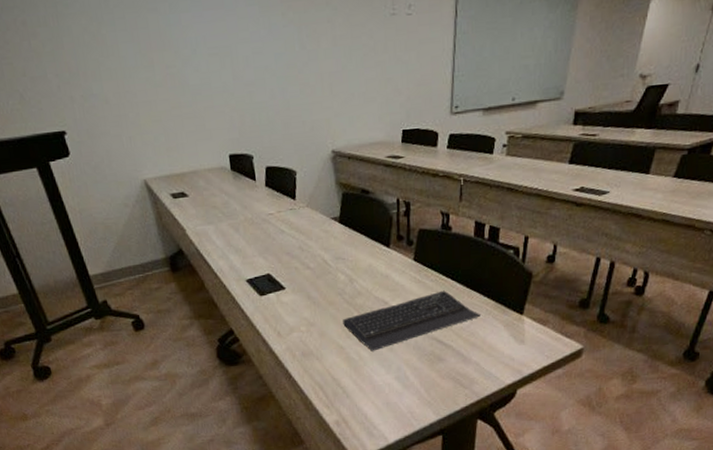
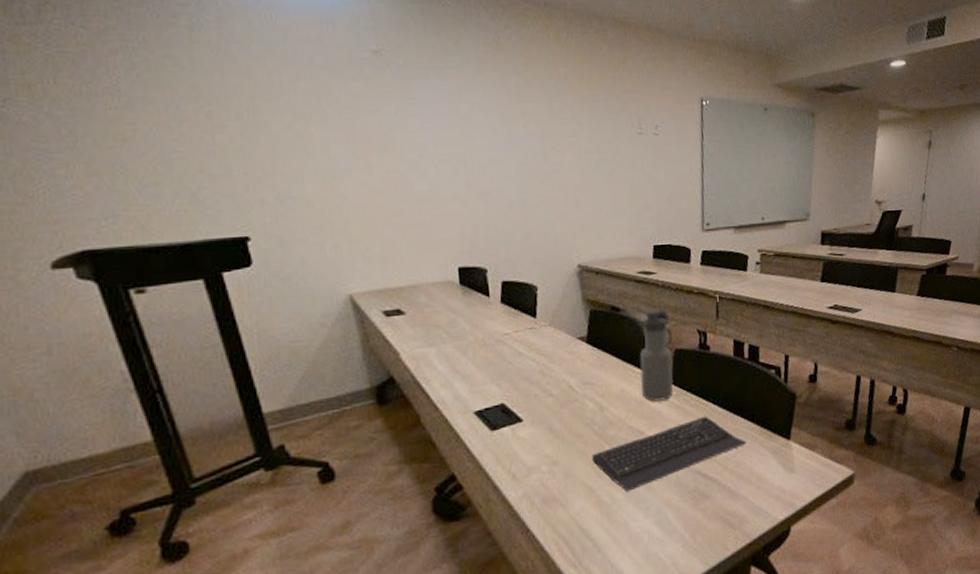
water bottle: none [386,191,418,276] -> present [639,308,674,402]

